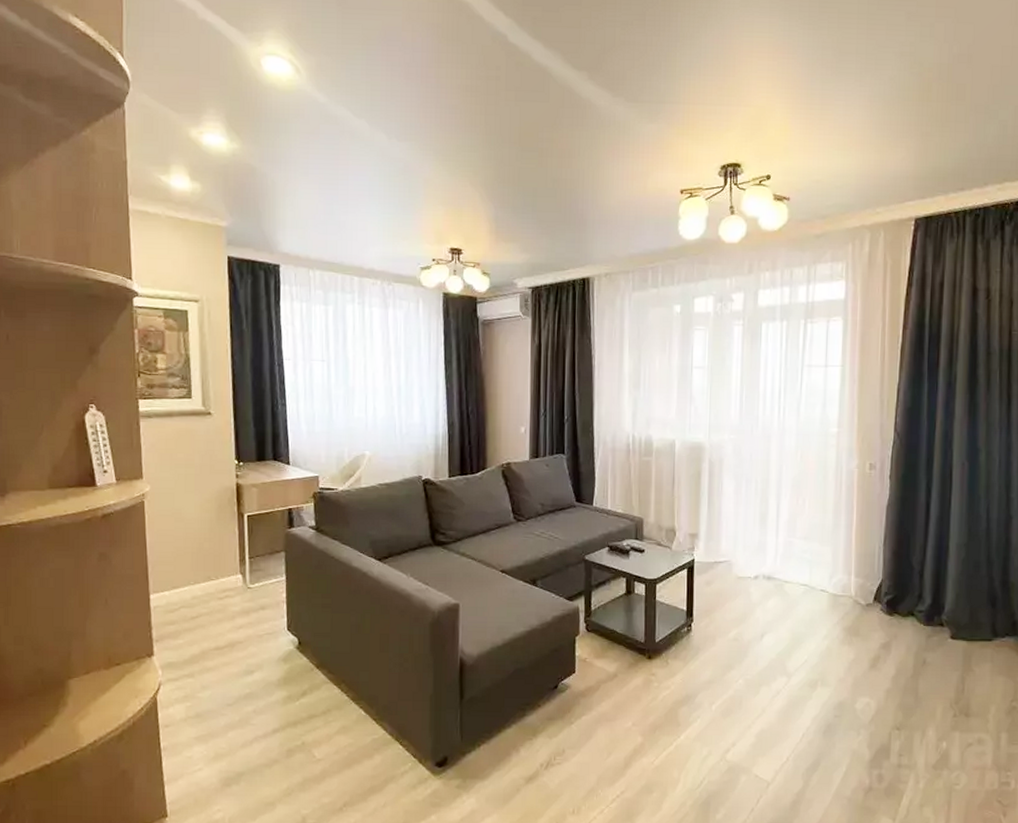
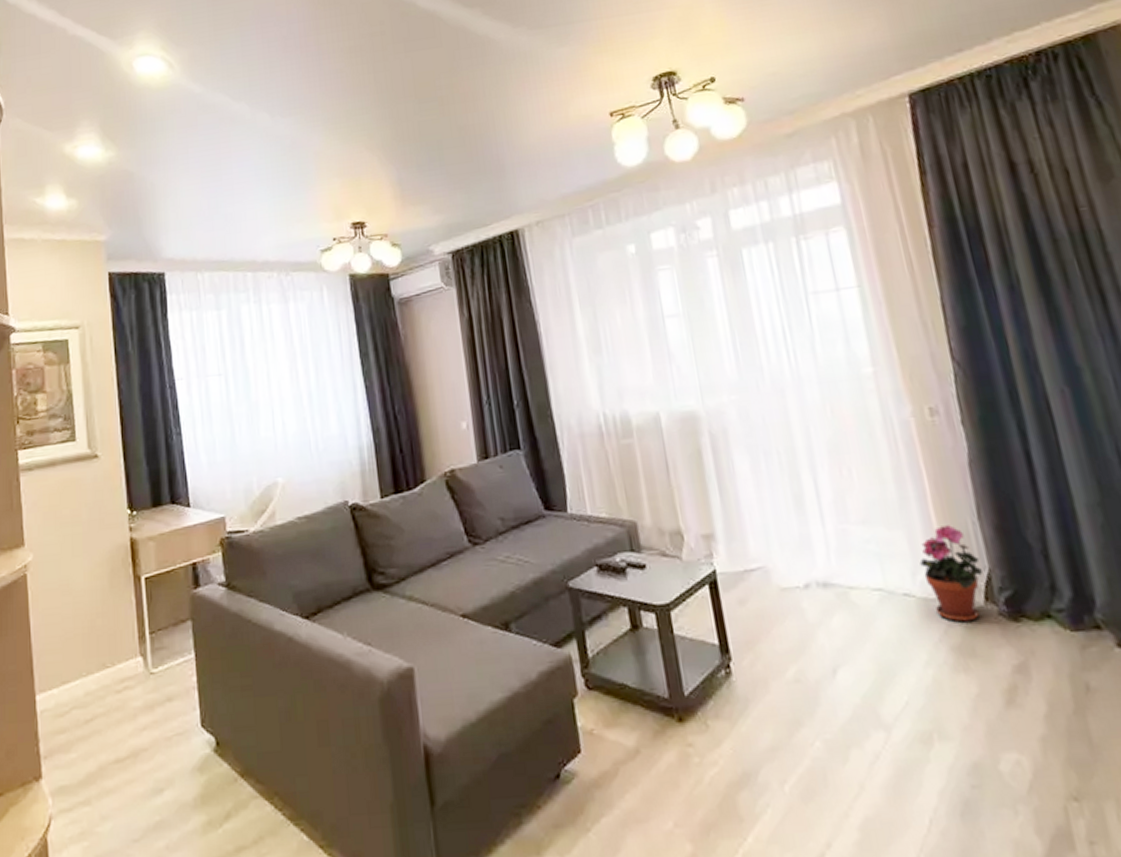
potted plant: none [837,547,877,613] -> present [919,525,982,622]

